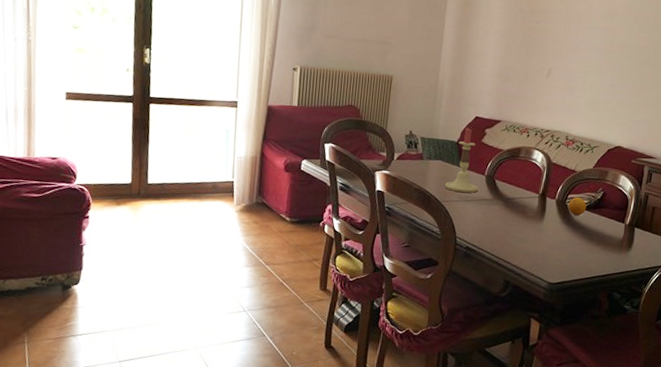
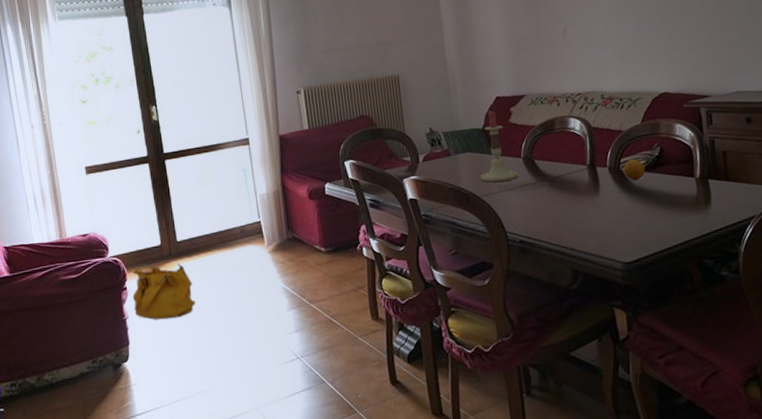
handbag: none [93,200,156,254] -> present [132,263,195,320]

